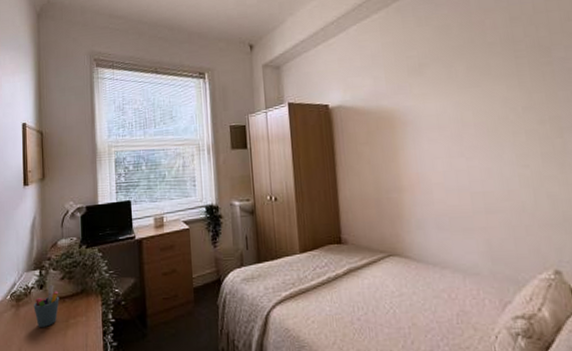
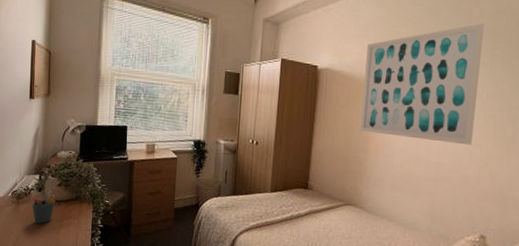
wall art: none [379,33,518,169] -> present [360,23,484,146]

